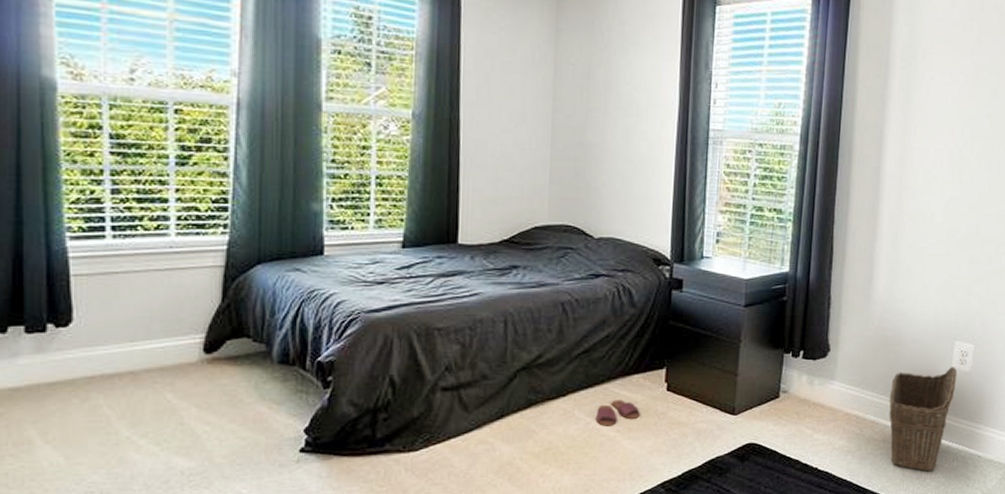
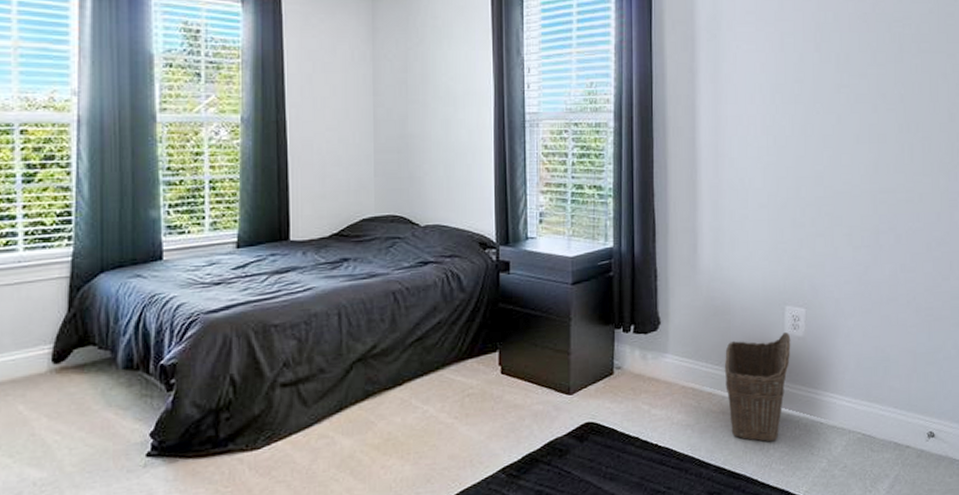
slippers: present [595,399,640,426] -> none [432,385,476,414]

